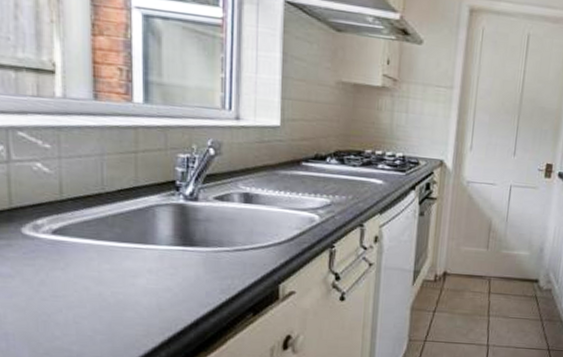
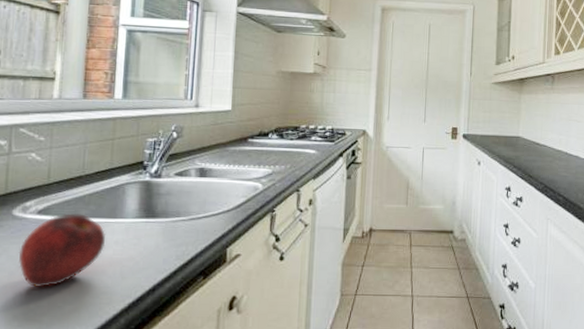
apple: none [35,235,137,315] -> present [18,213,106,288]

